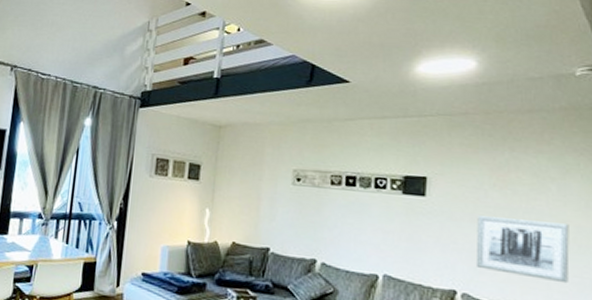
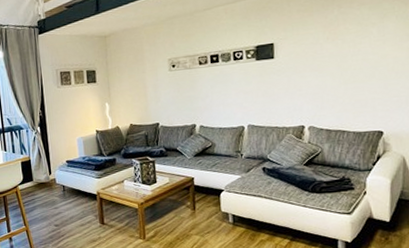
wall art: present [475,215,570,284] -> none [316,57,389,106]

